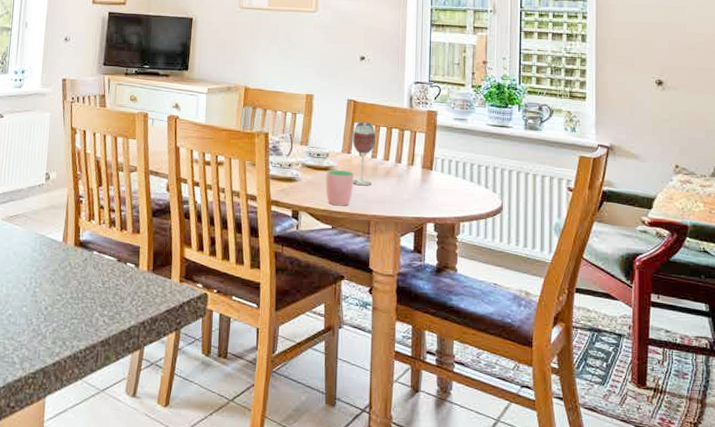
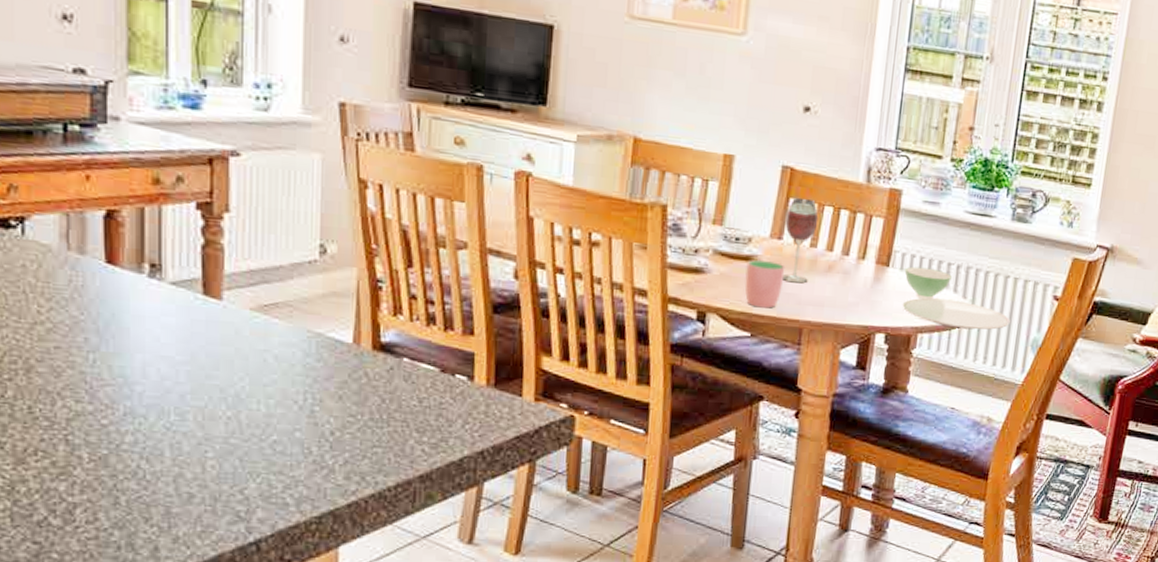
bowl: none [445,169,482,195] -> present [904,266,952,300]
plate: none [445,193,534,218] -> present [902,297,1010,330]

